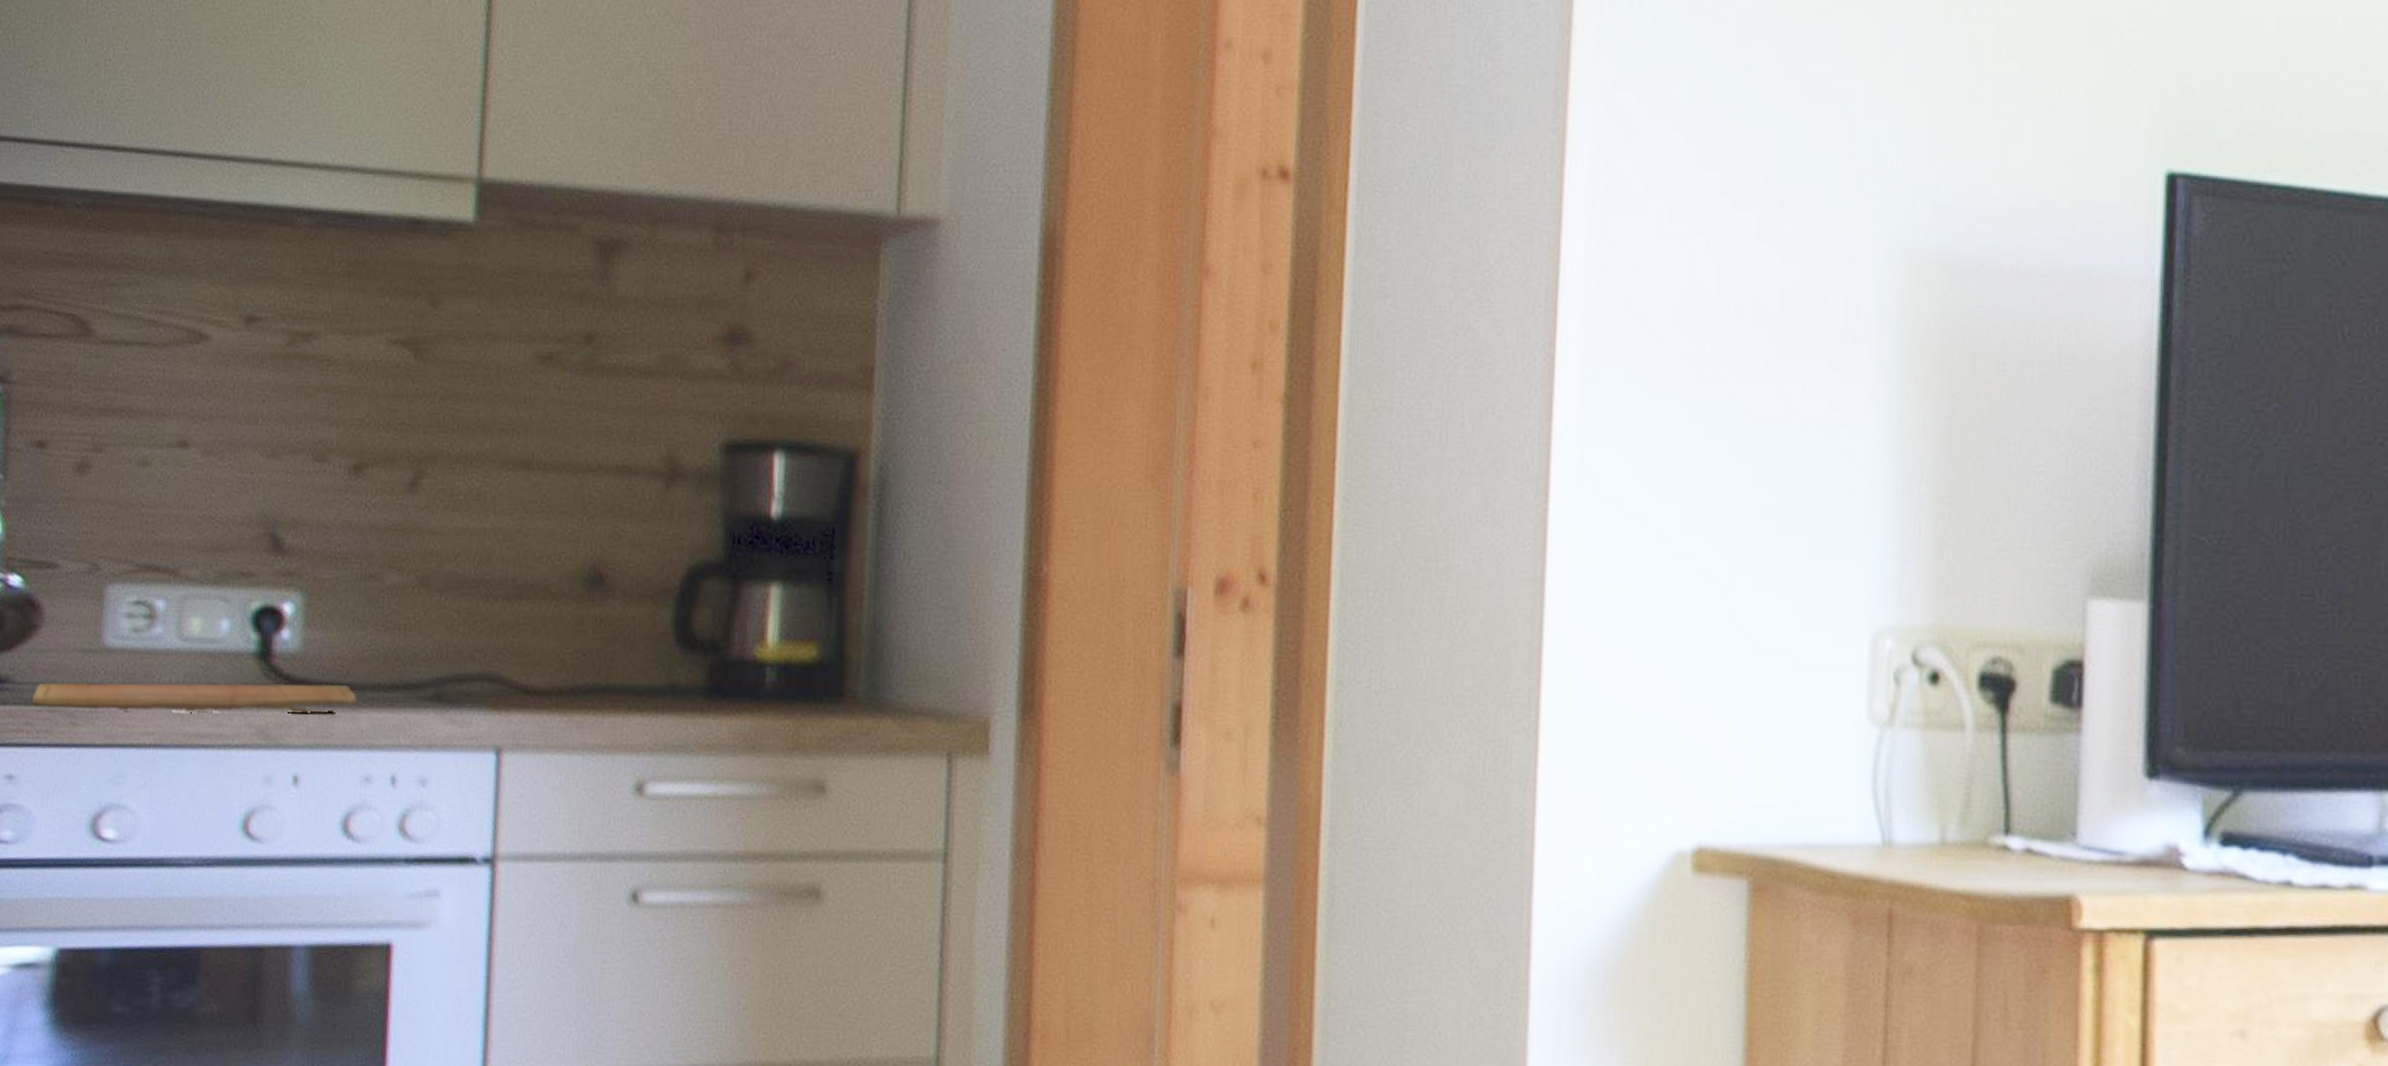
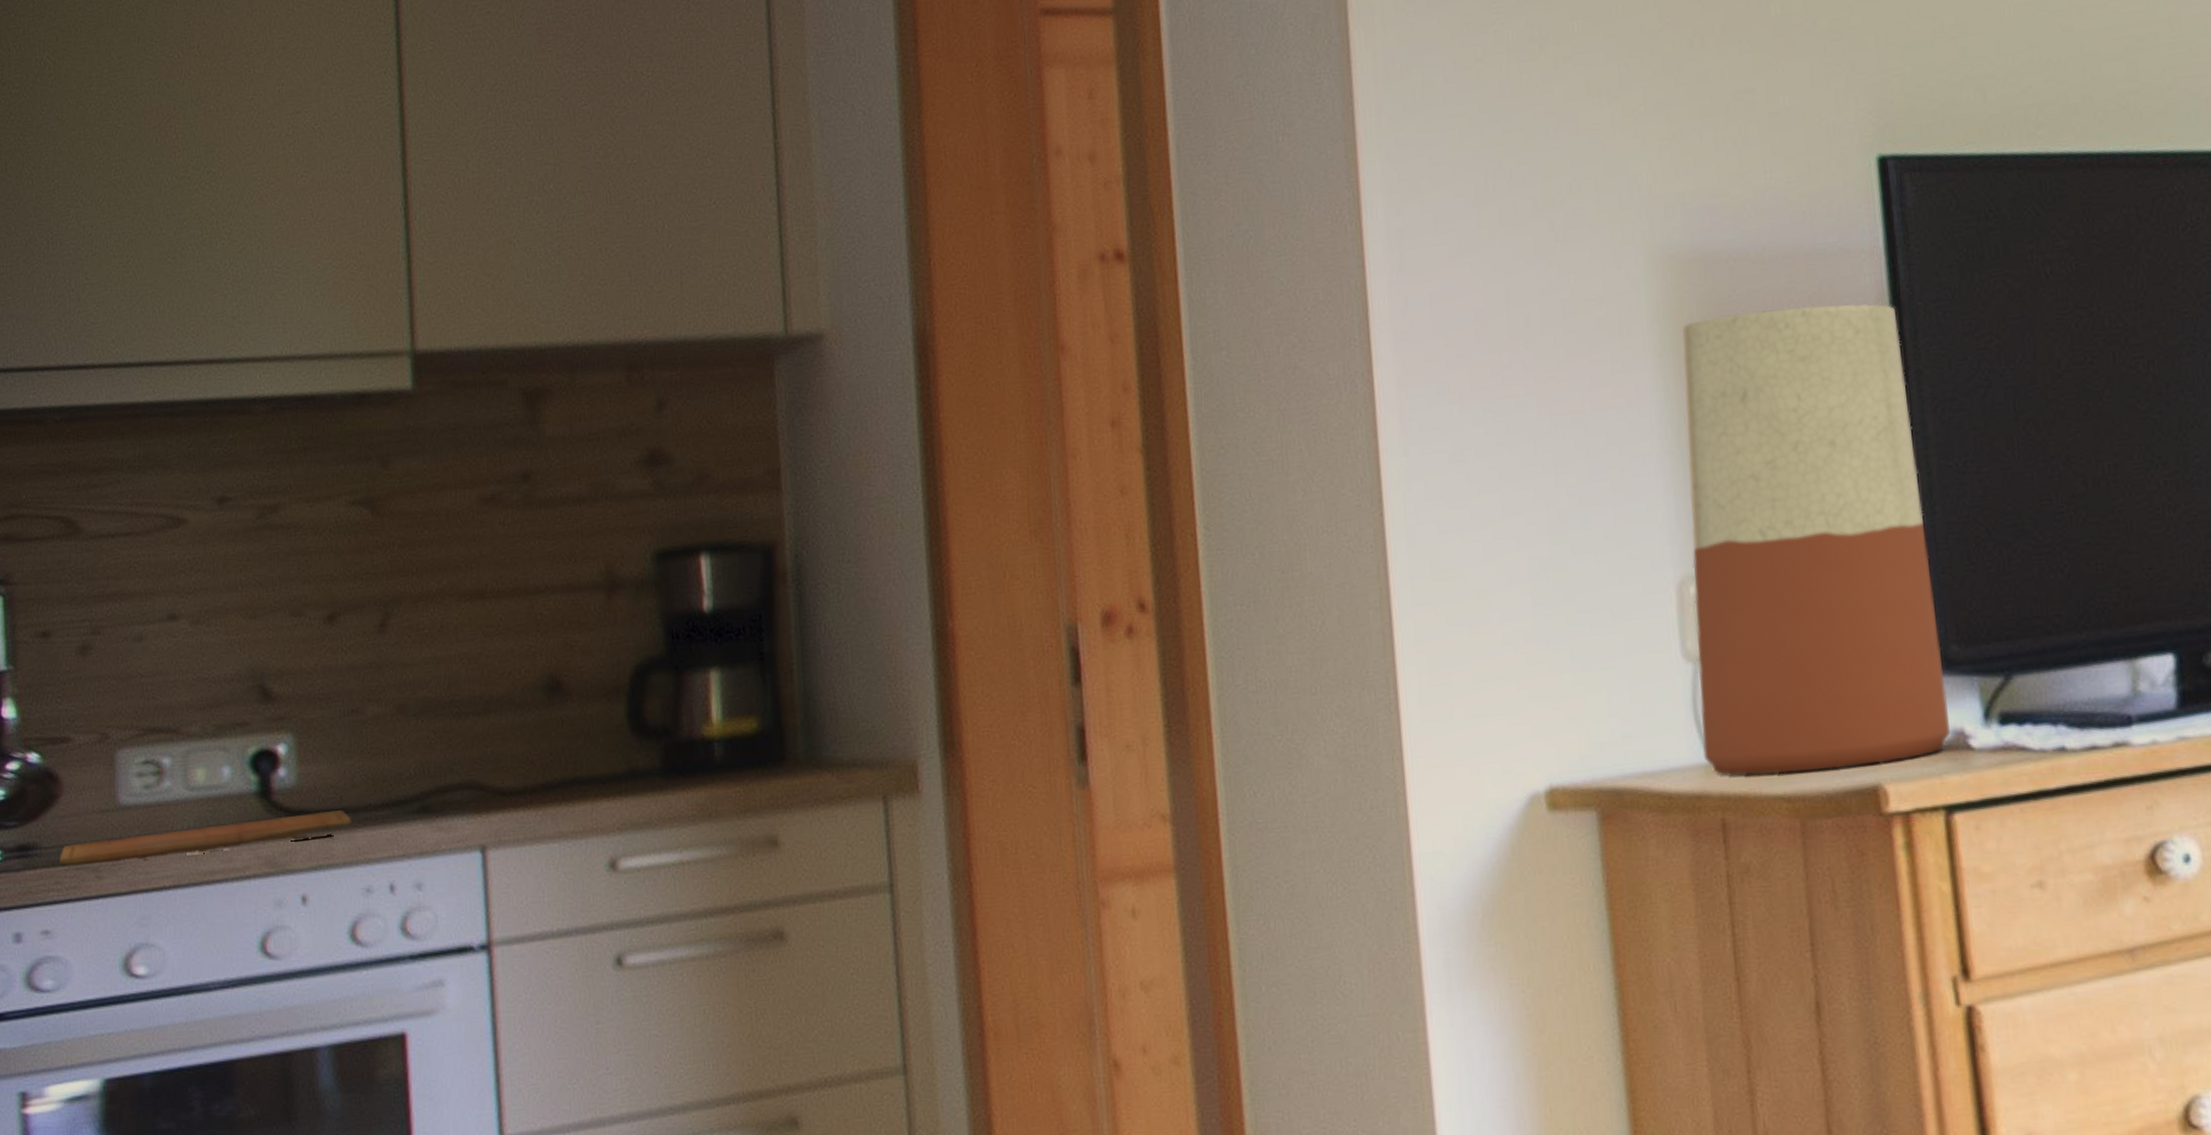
vase: none [1878,332,2165,871] -> present [1682,304,1951,776]

